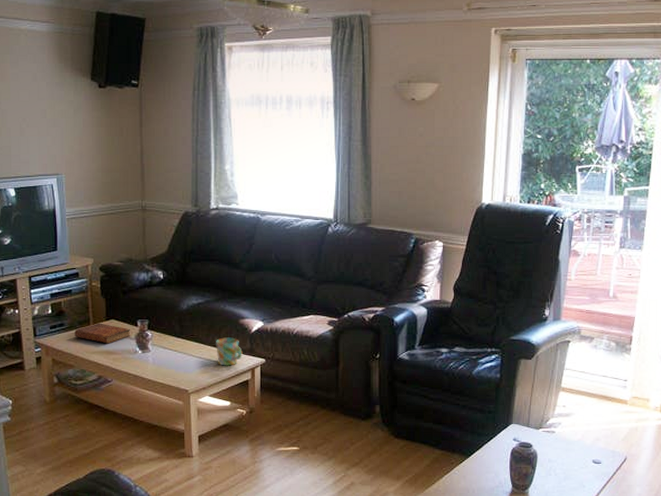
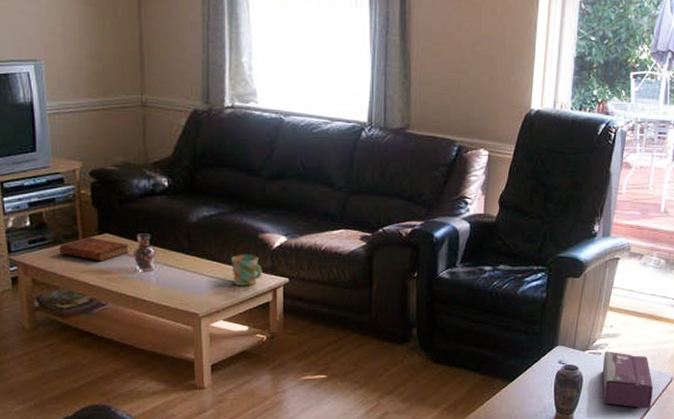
tissue box: none [556,430,607,487] -> present [602,351,653,409]

